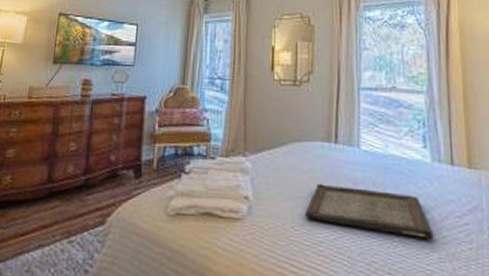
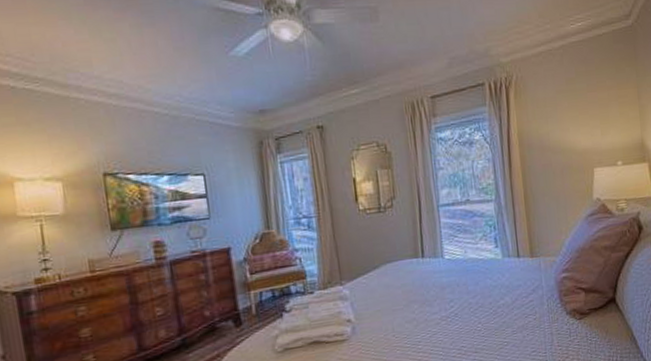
serving tray: present [304,183,434,240] -> none [402,287,508,326]

